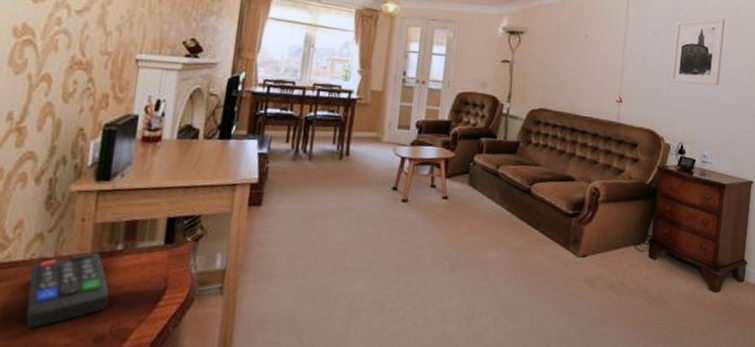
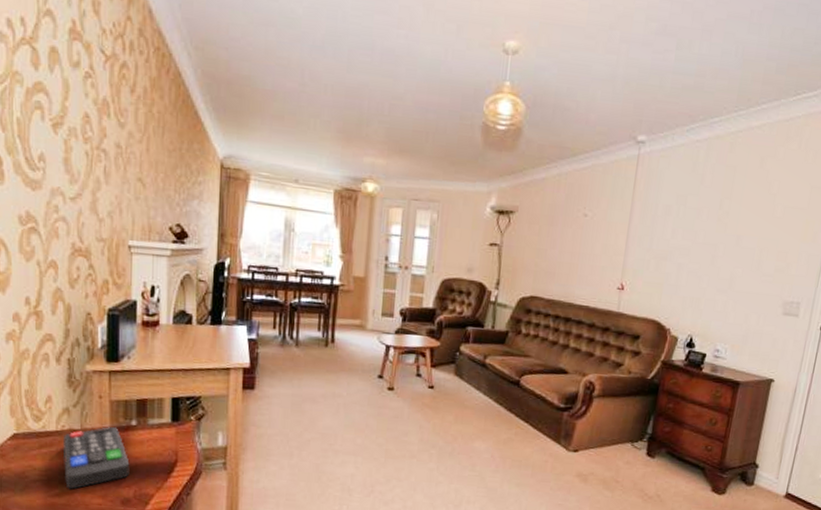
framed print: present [671,18,725,86] -> none [682,190,755,271]

